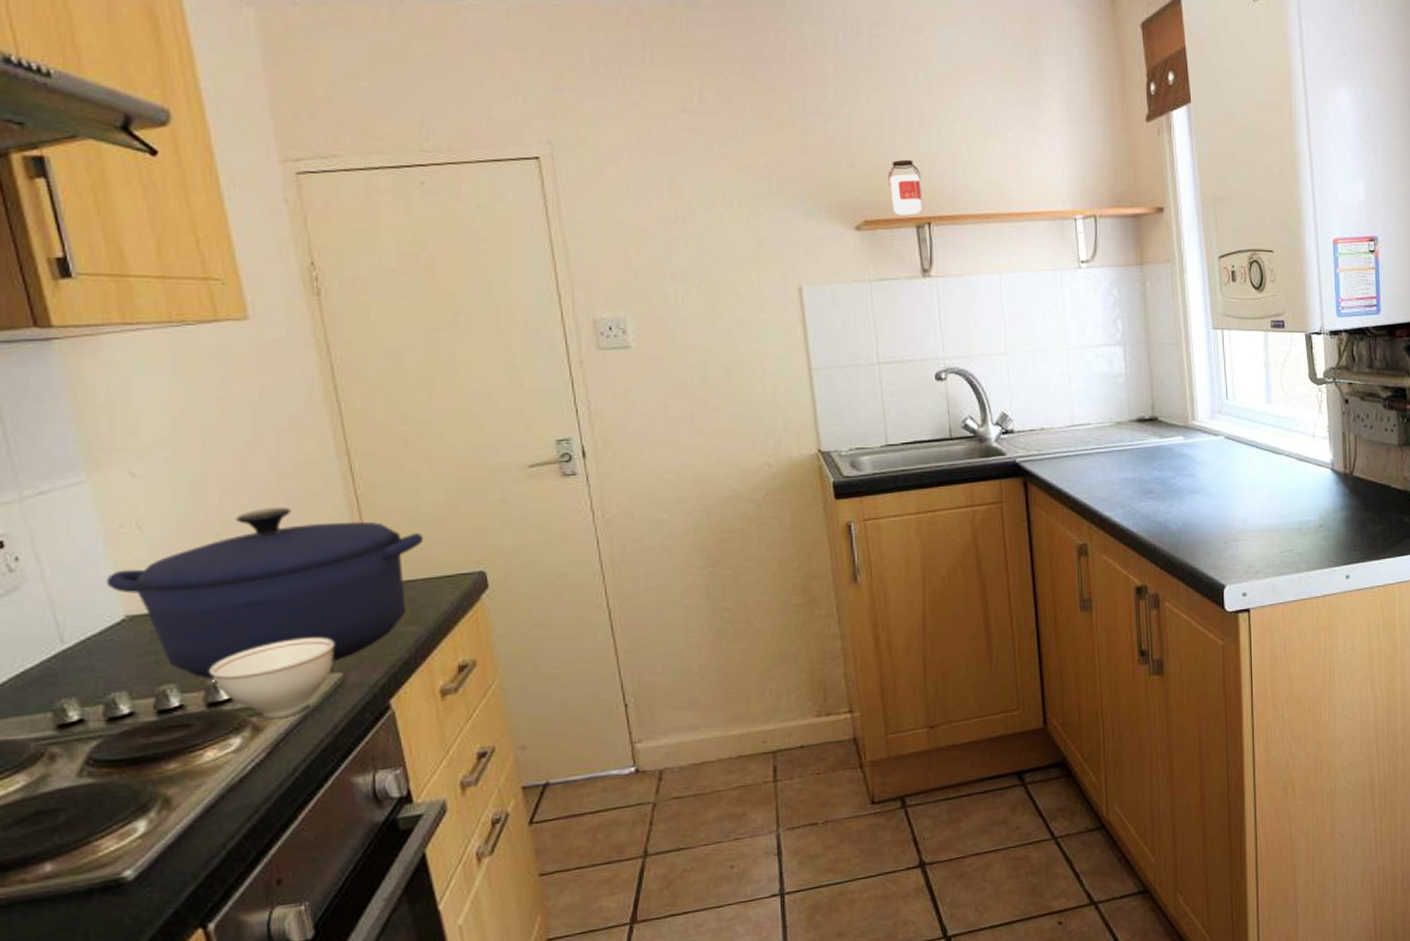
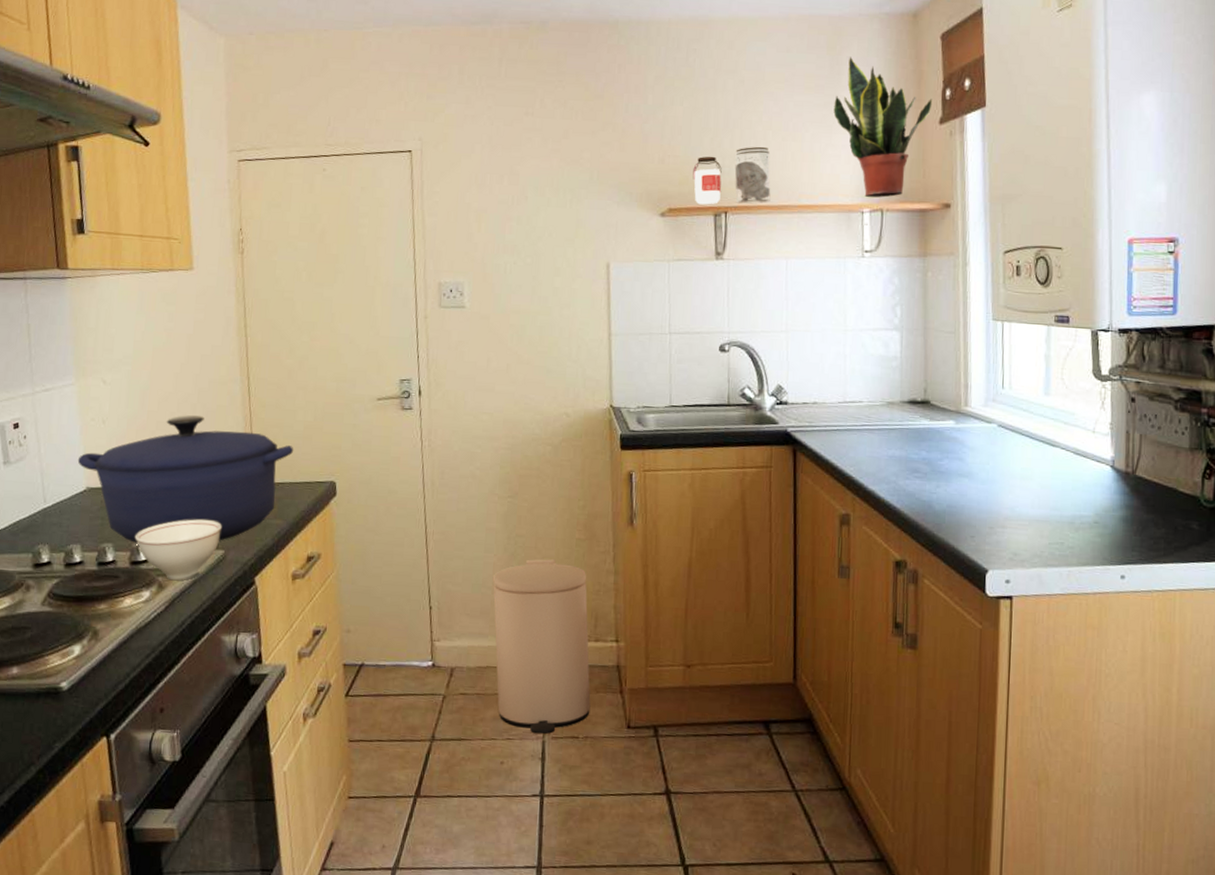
pedal bin: none [698,631,828,828] -> present [492,559,591,735]
jar: none [934,147,977,214] -> present [734,146,771,205]
potted plant: none [1036,46,1138,204] -> present [833,56,933,198]

